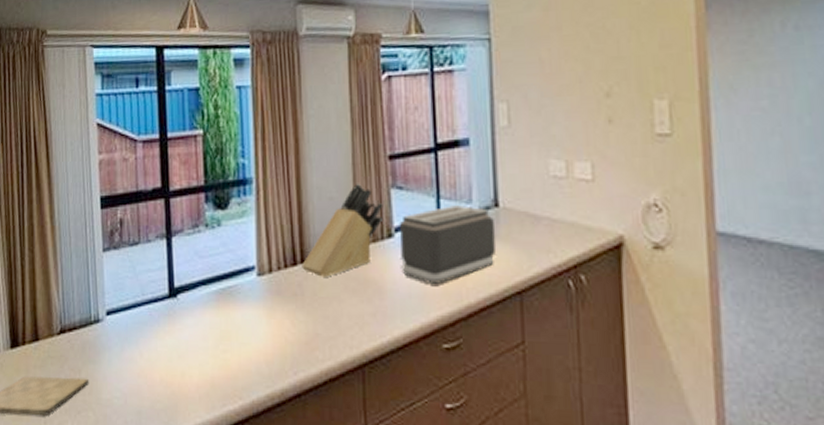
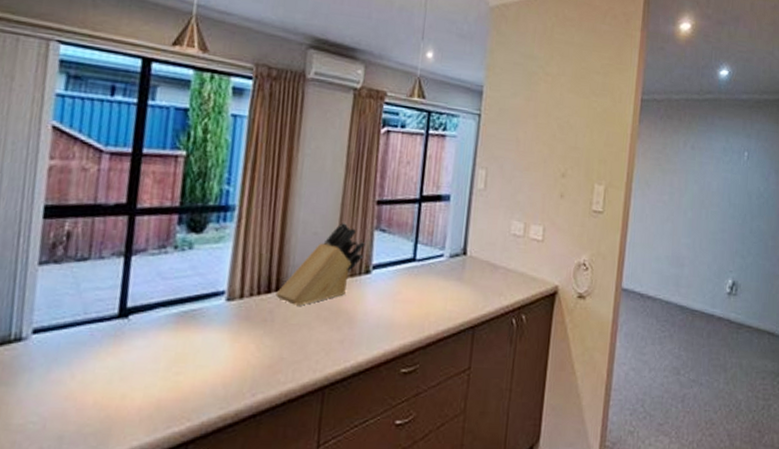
toaster: present [399,205,497,284] -> none [373,250,462,317]

